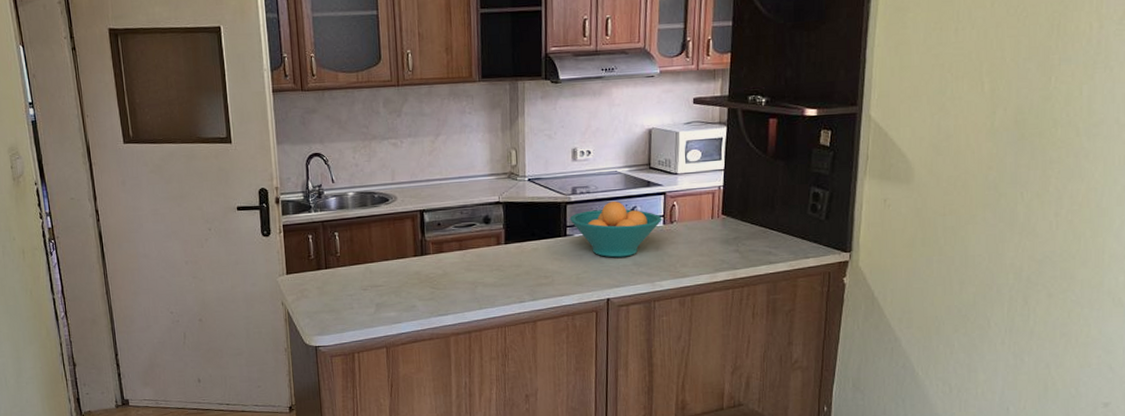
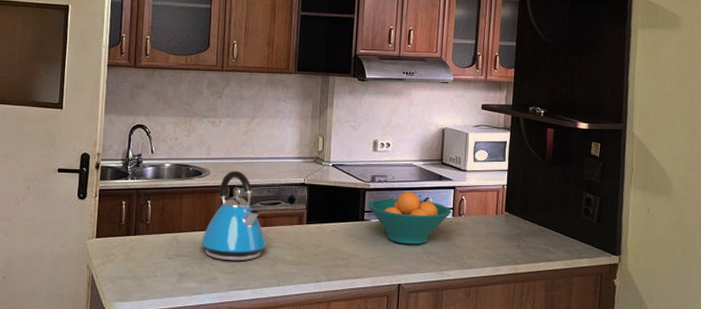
kettle: none [395,193,464,288] -> present [201,170,267,261]

